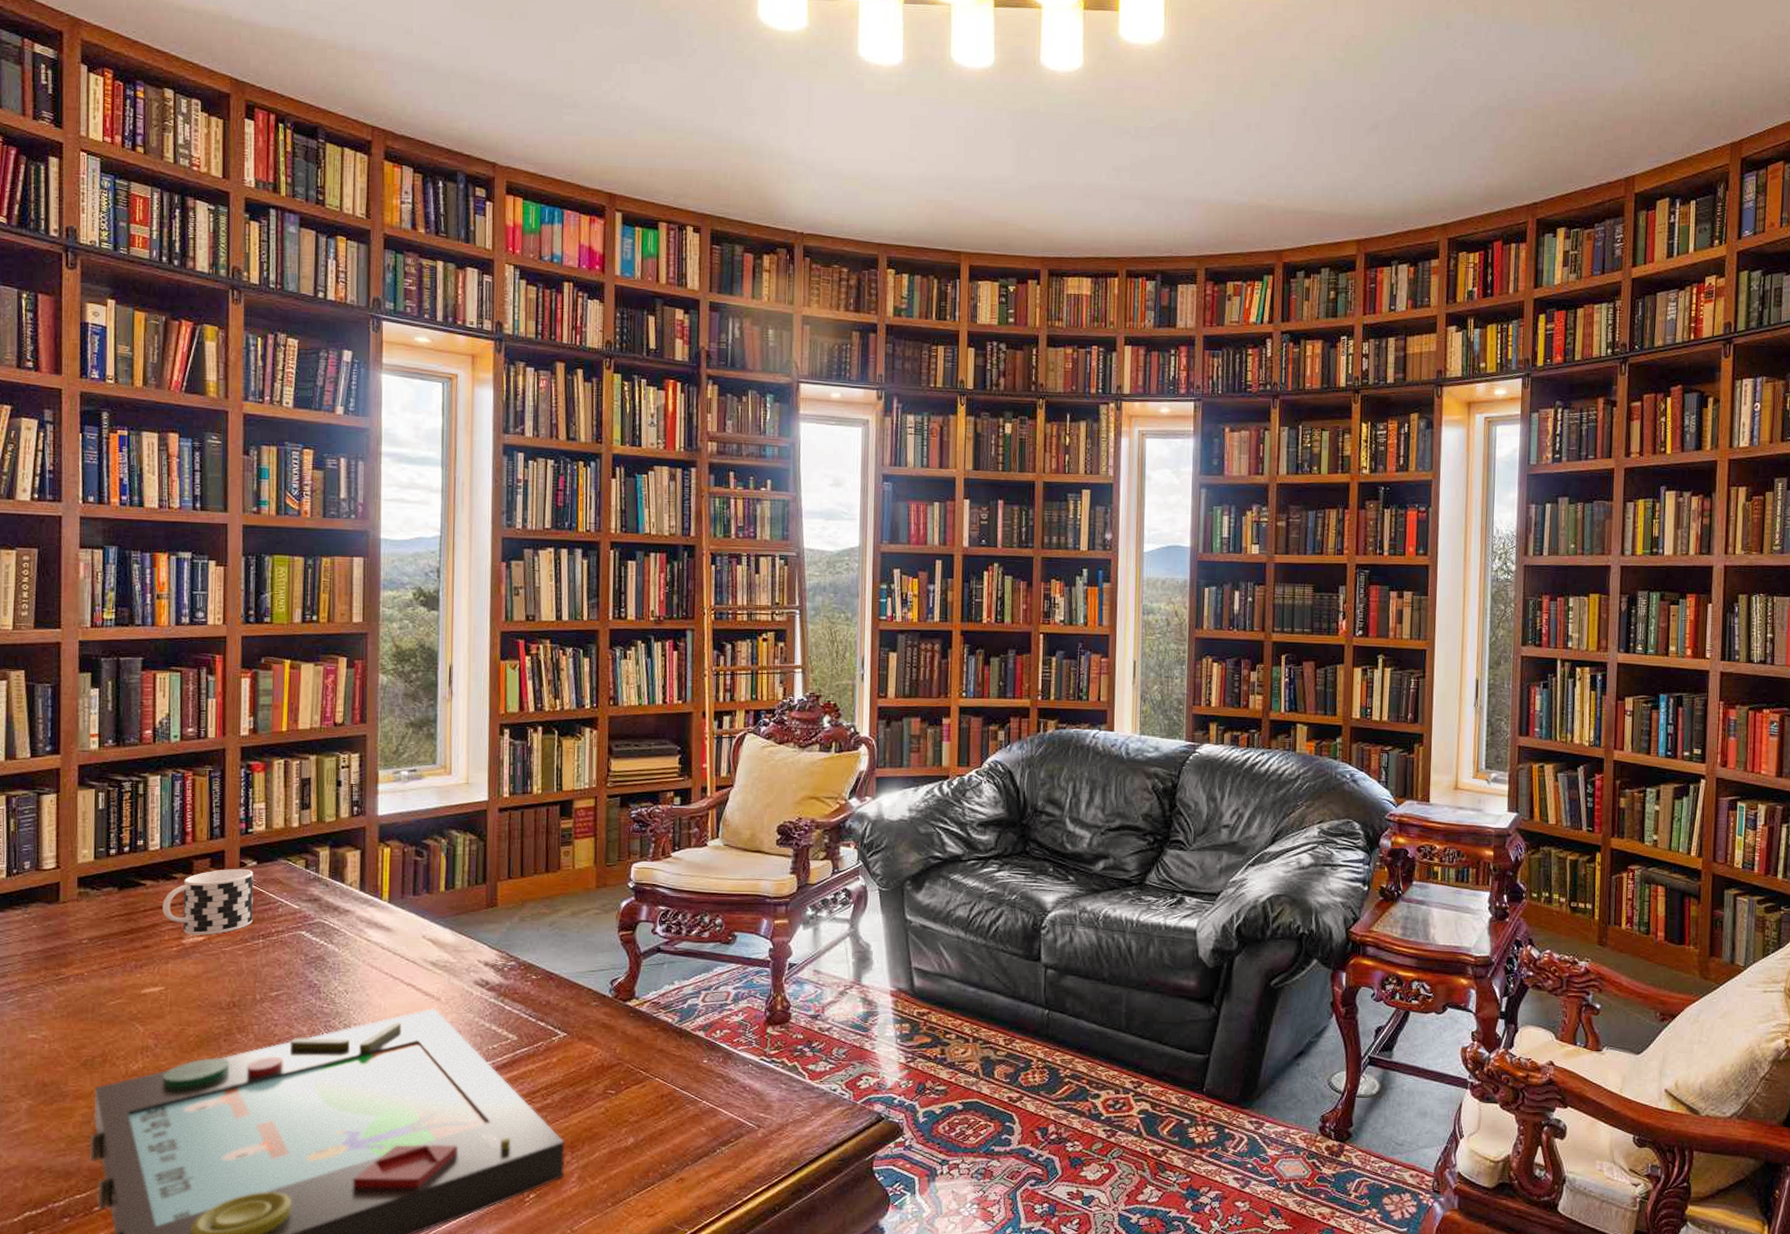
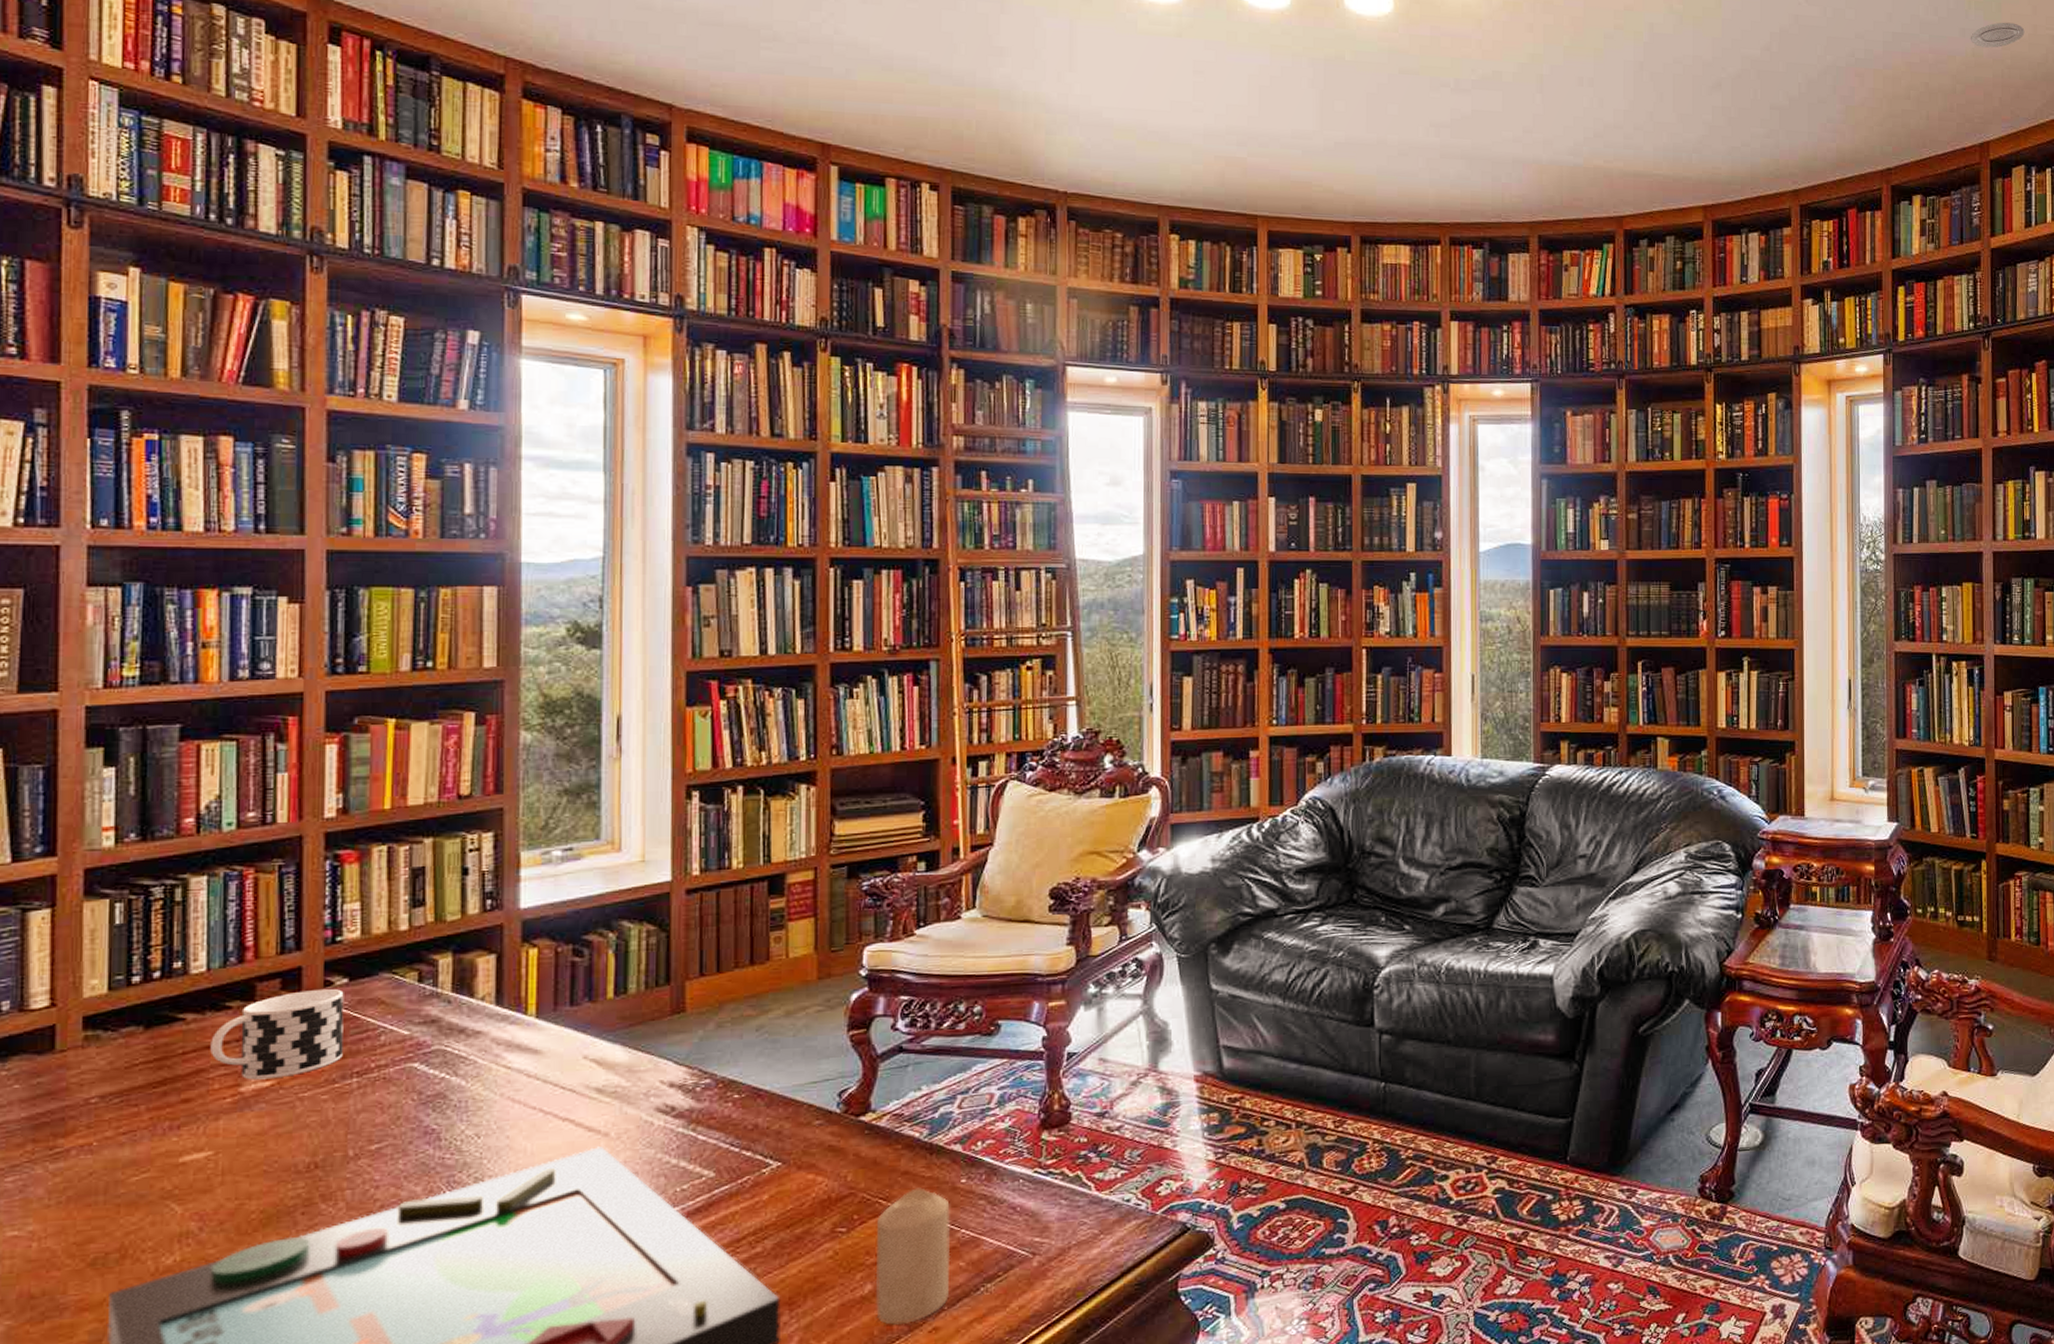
candle: none [636,1063,694,1173] -> present [875,1187,951,1325]
recessed light: none [1620,60,1676,85] -> present [1970,22,2025,48]

